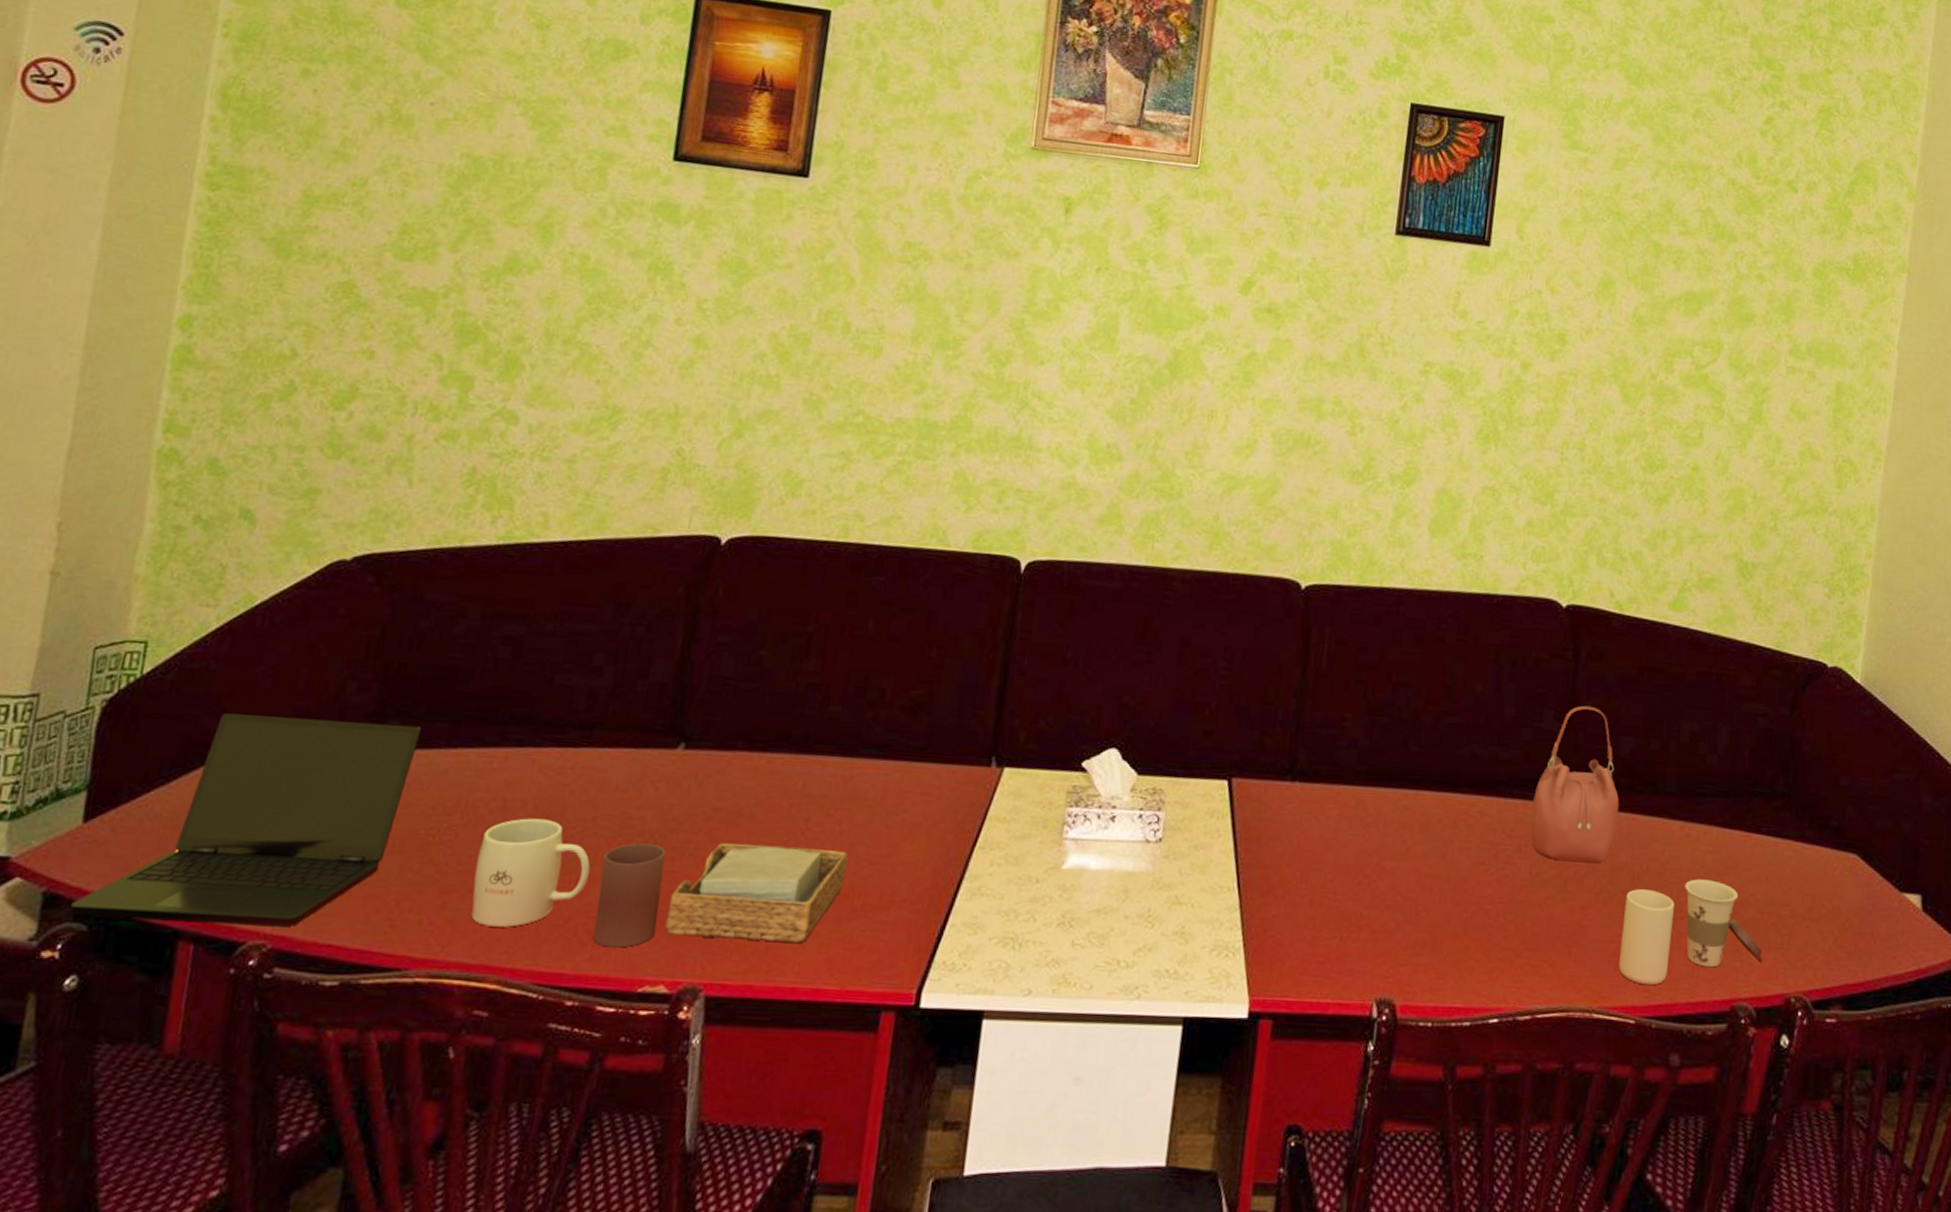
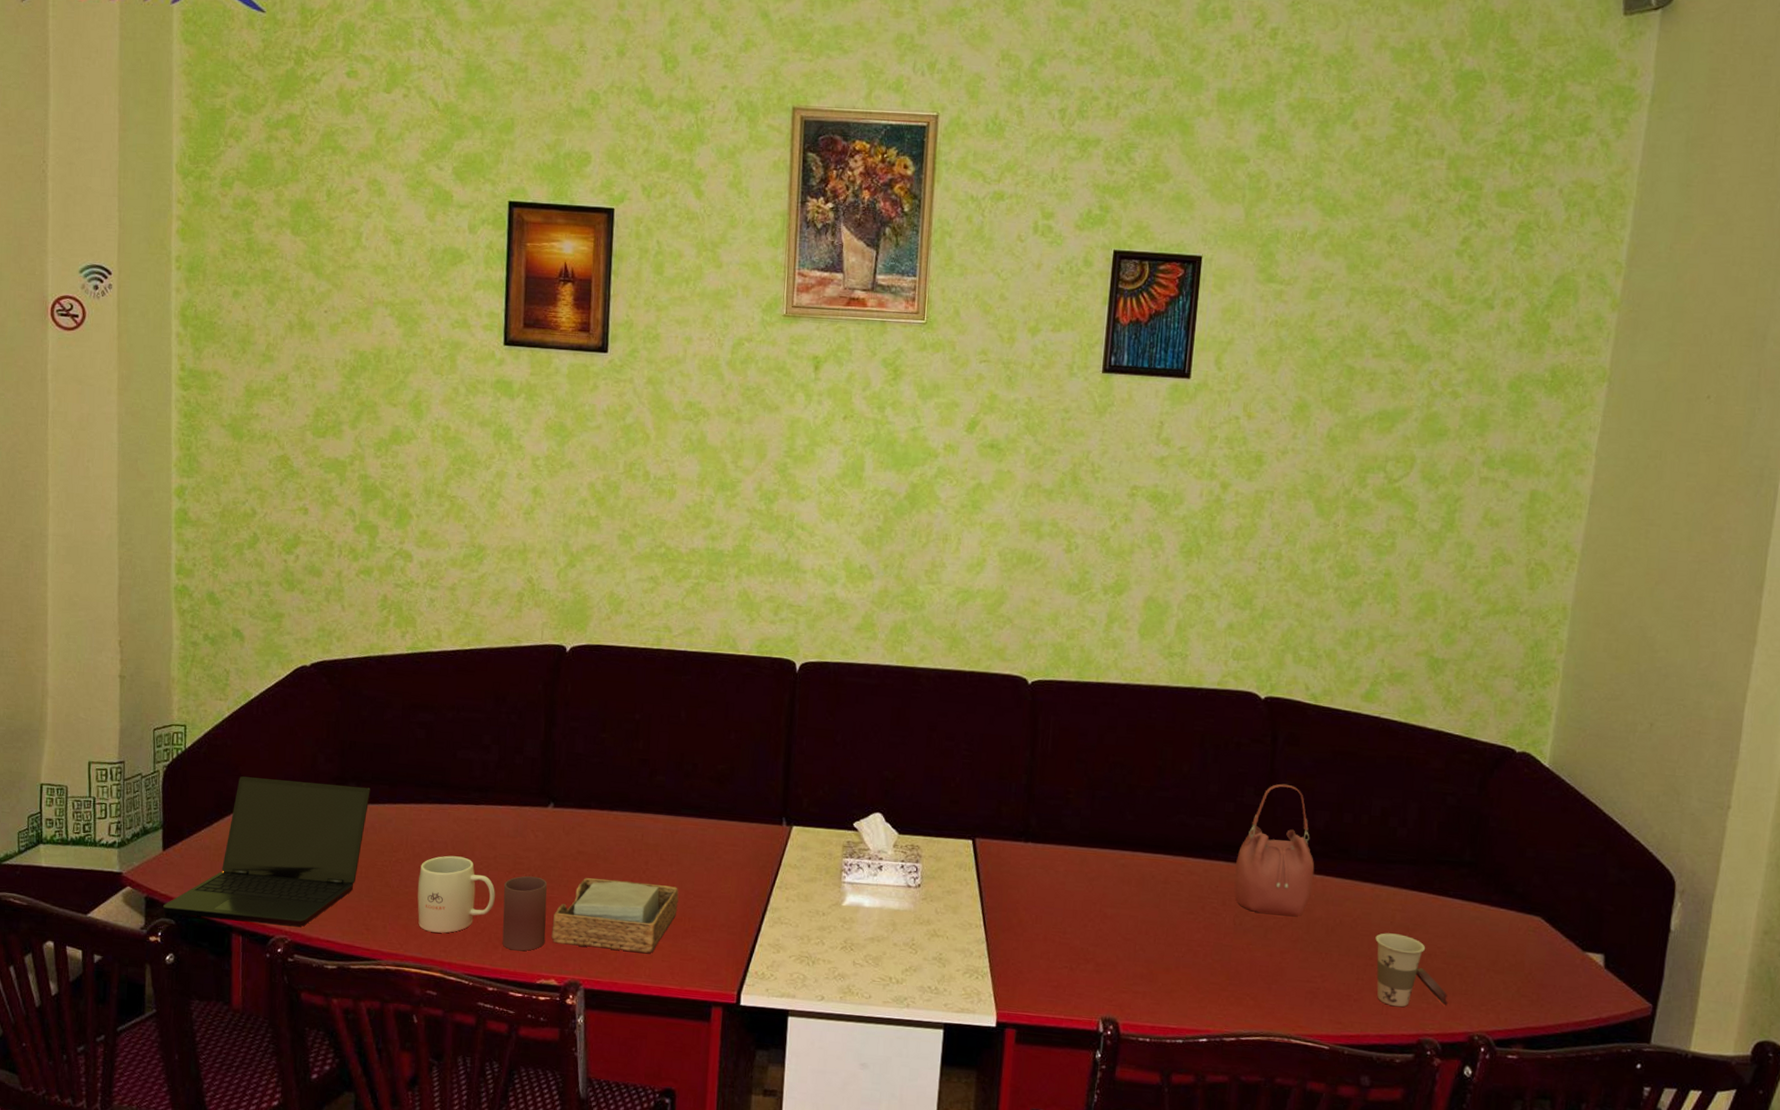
cup: present [1619,889,1674,986] -> none [1314,939,1365,1019]

